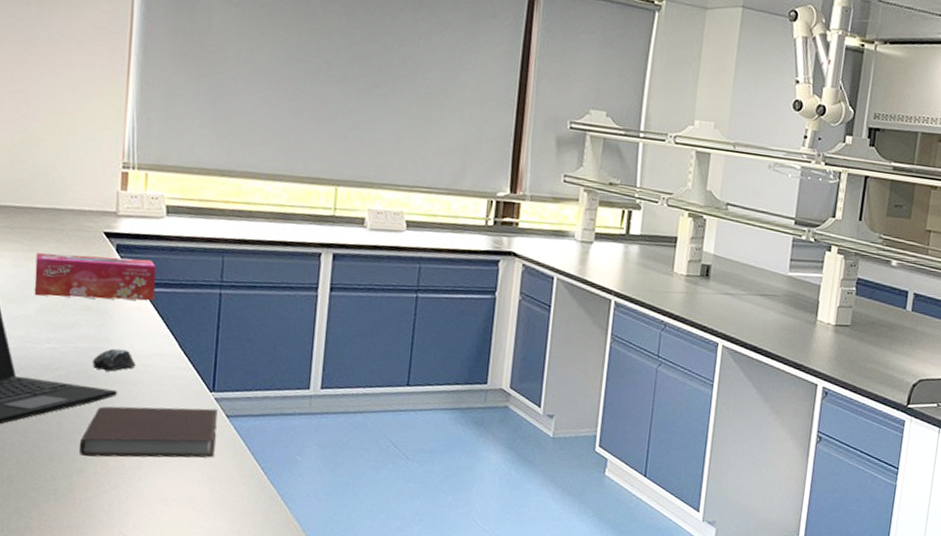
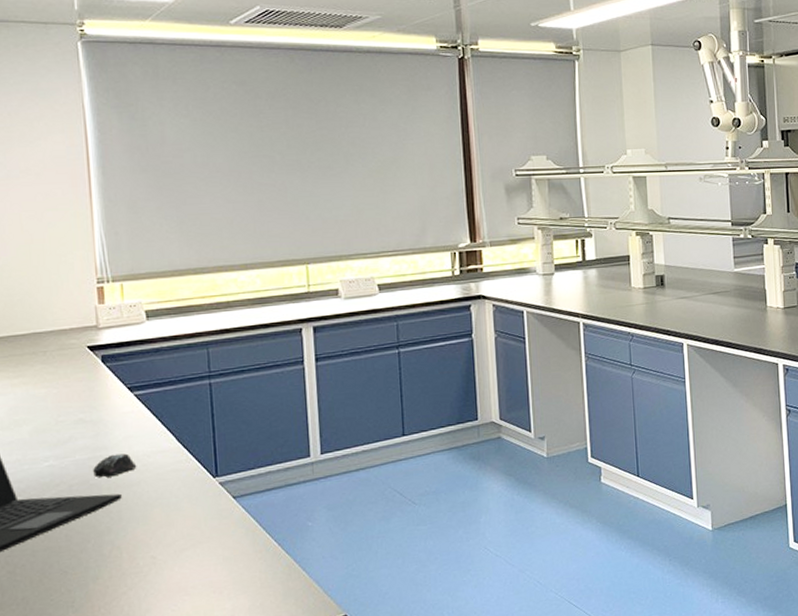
tissue box: present [34,253,156,301] -> none [22,364,146,419]
notebook: present [79,406,218,458] -> none [90,493,227,563]

